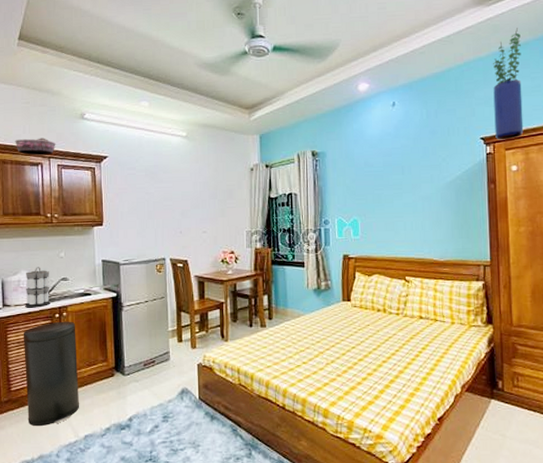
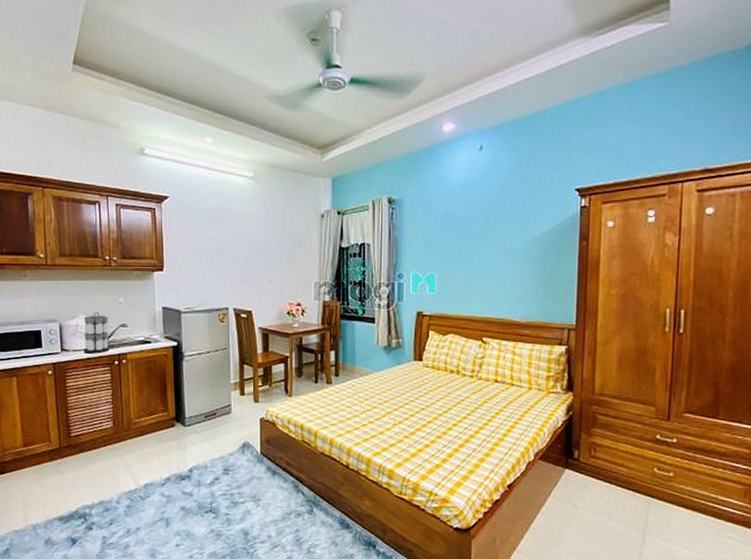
decorative basket: present [15,138,56,156] -> none [71,174,114,193]
pedal bin: present [23,321,80,426] -> none [82,368,140,472]
vase: present [493,28,524,140] -> none [592,63,630,192]

